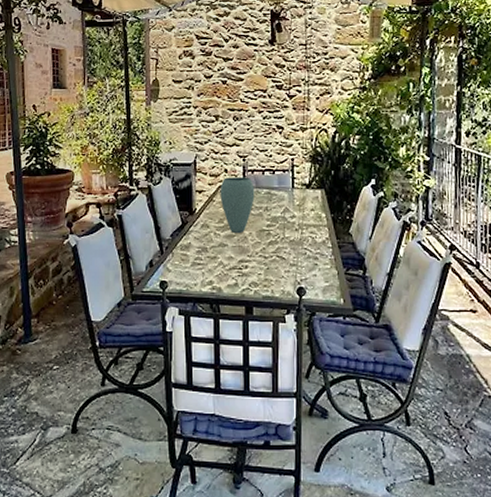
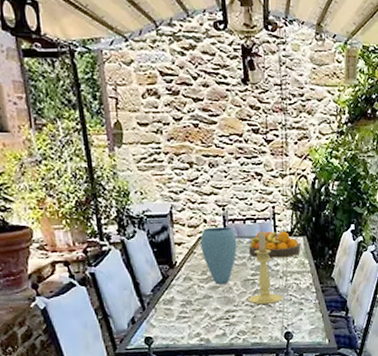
candle holder: none [262,182,297,257] -> present [248,230,283,305]
fruit bowl: none [266,182,318,210] -> present [249,230,301,258]

